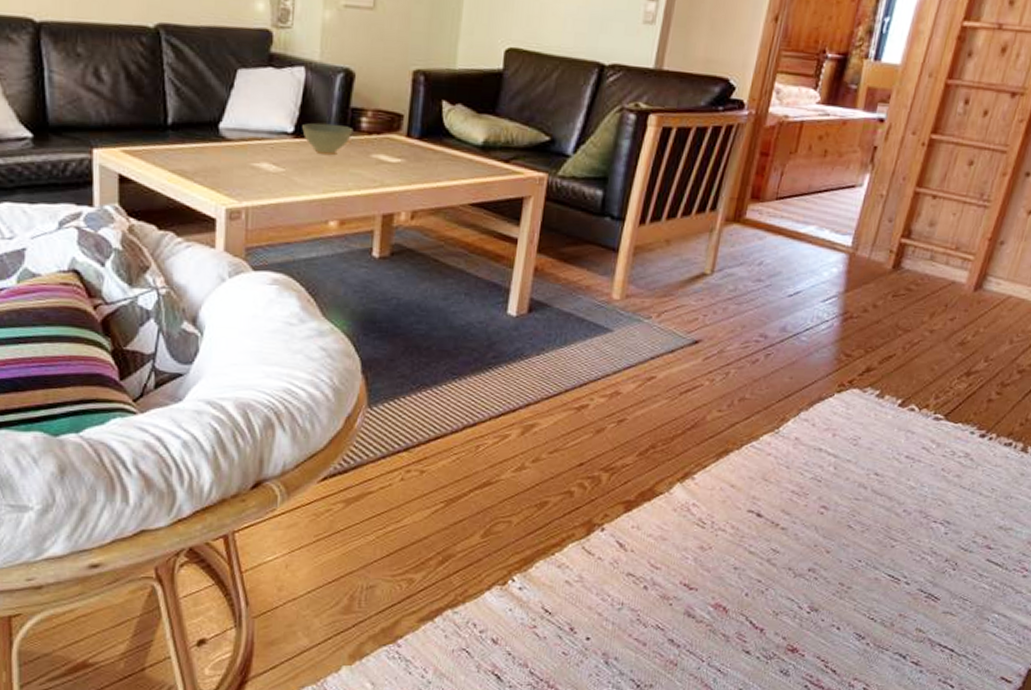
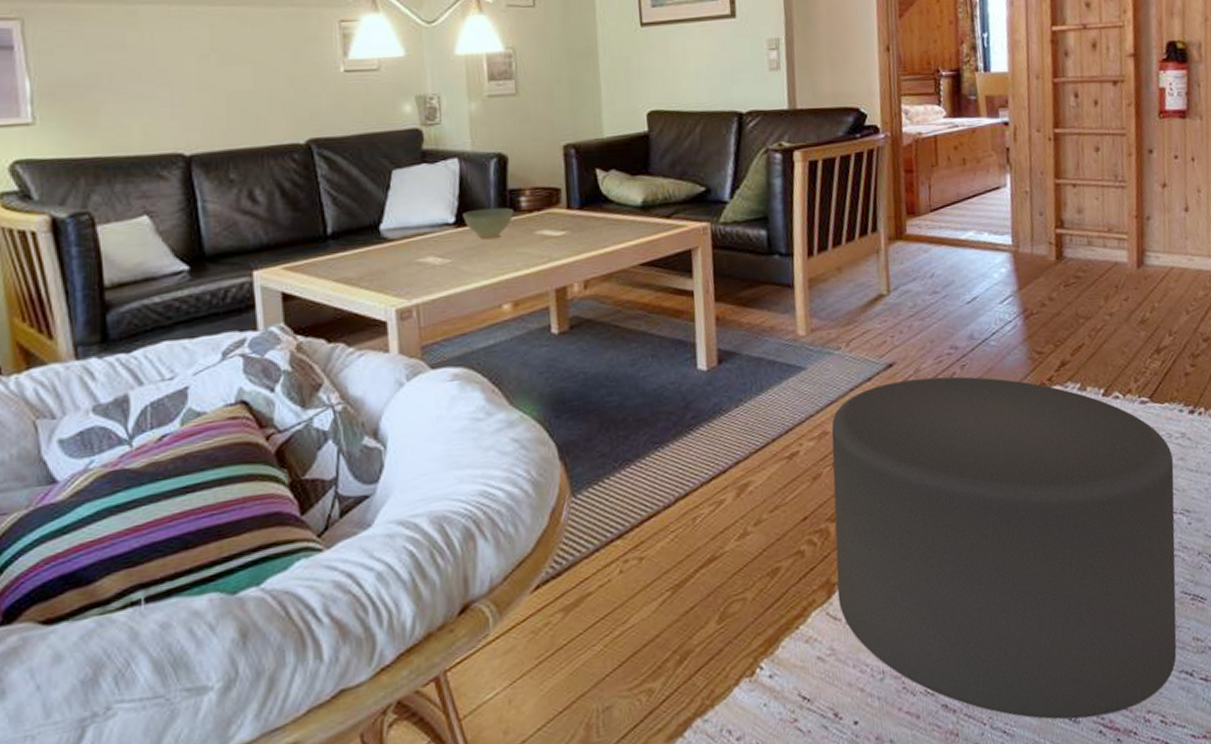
pouf: none [595,358,950,674] -> present [831,376,1177,720]

